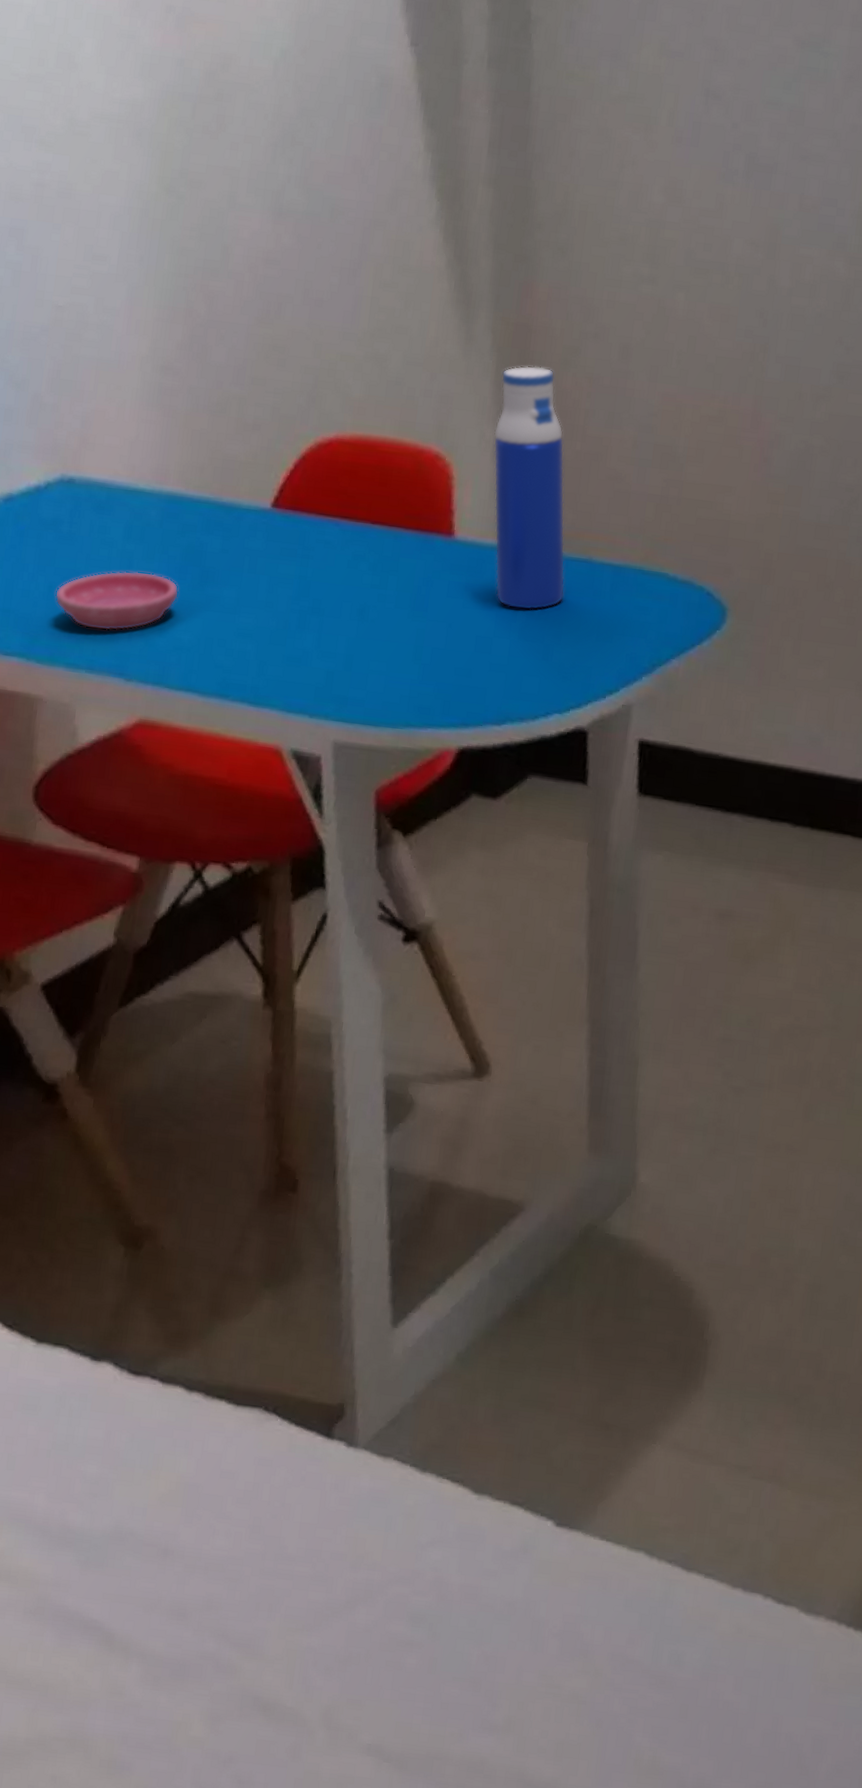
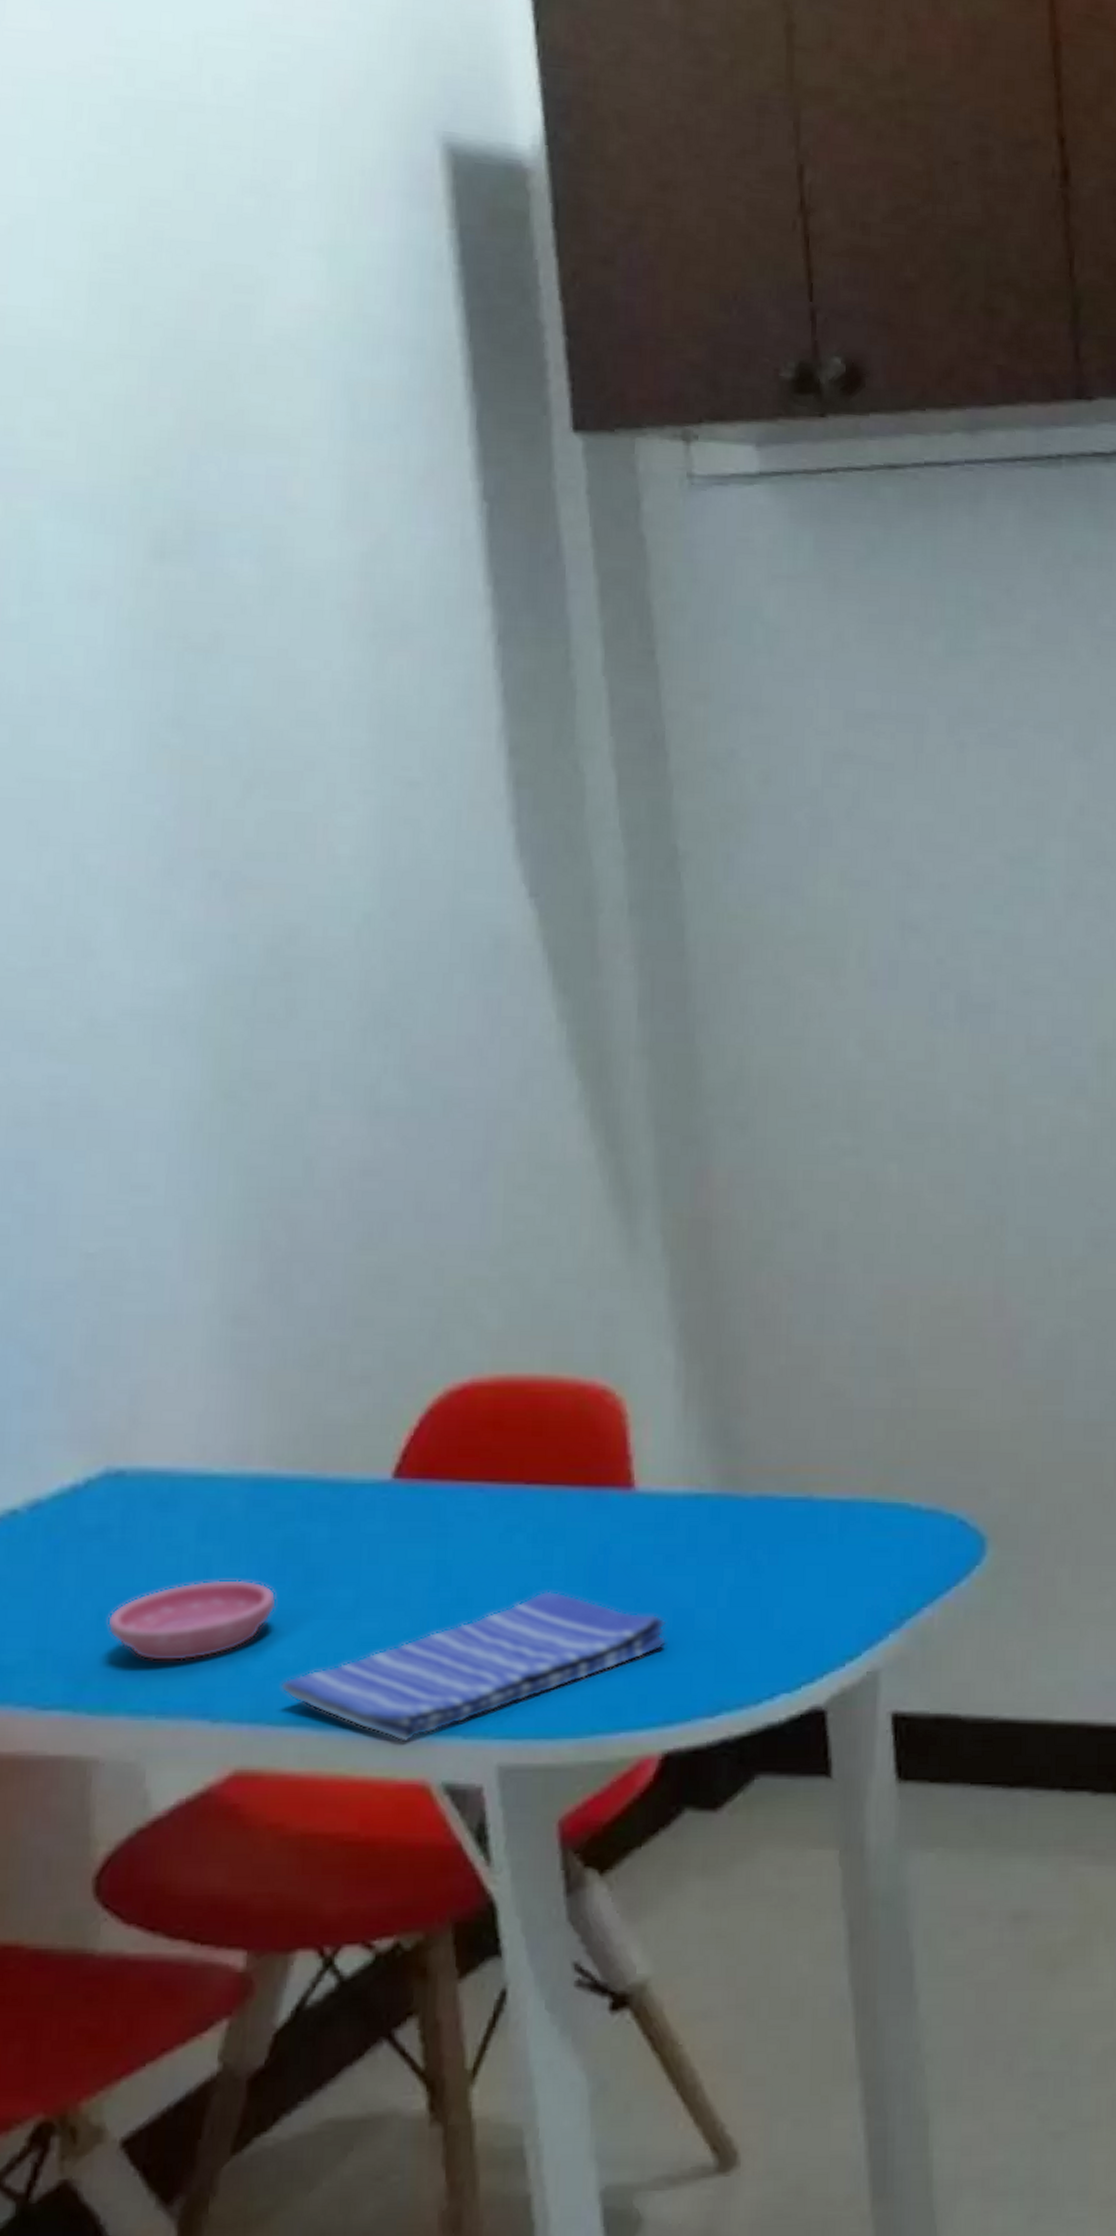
dish towel: none [177,609,470,715] -> present [280,1591,666,1743]
water bottle: present [493,365,565,610] -> none [675,1268,782,1569]

